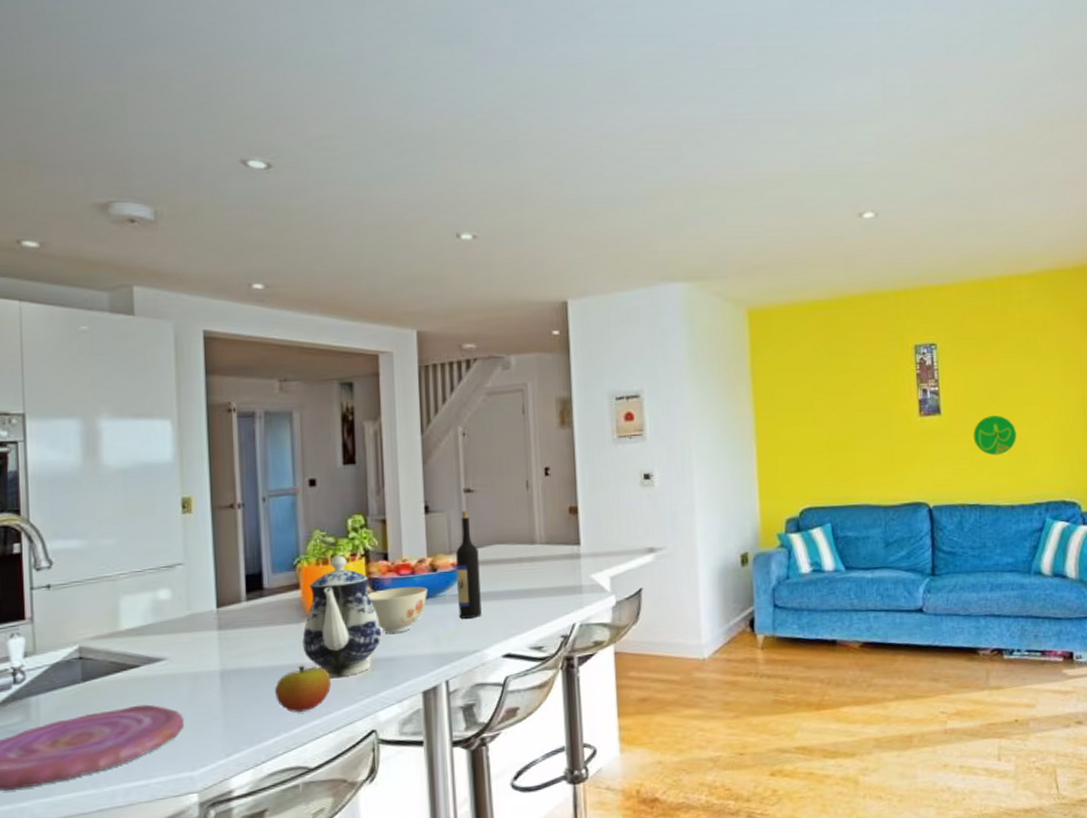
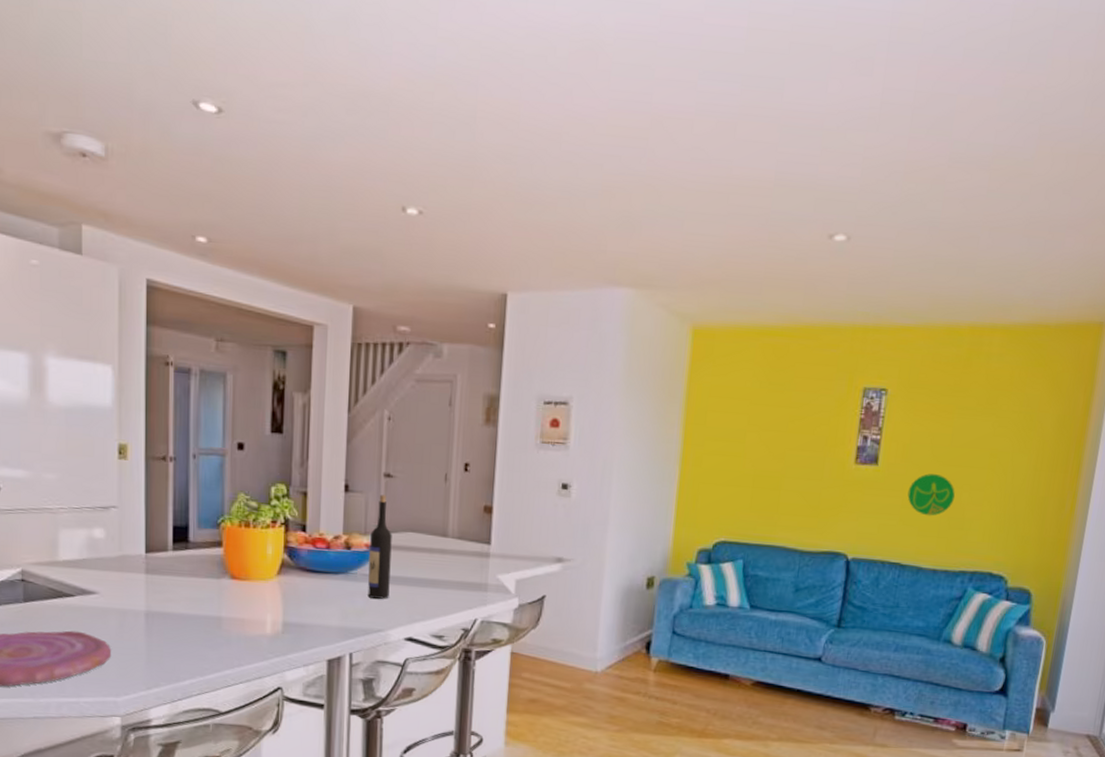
apple: present [275,665,331,712] -> none [194,618,244,661]
teapot: present [302,556,382,679] -> none [221,521,294,635]
bowl: present [367,586,428,634] -> none [284,559,341,603]

